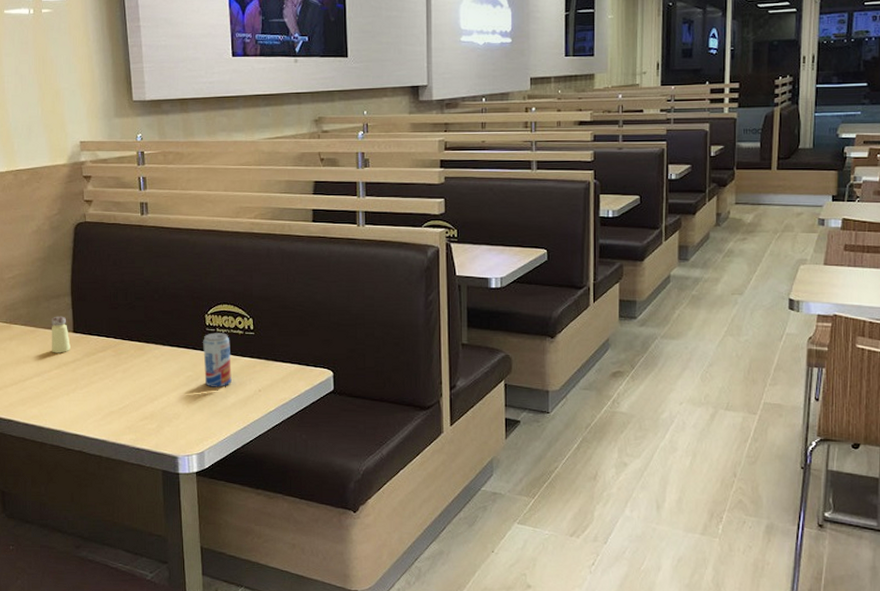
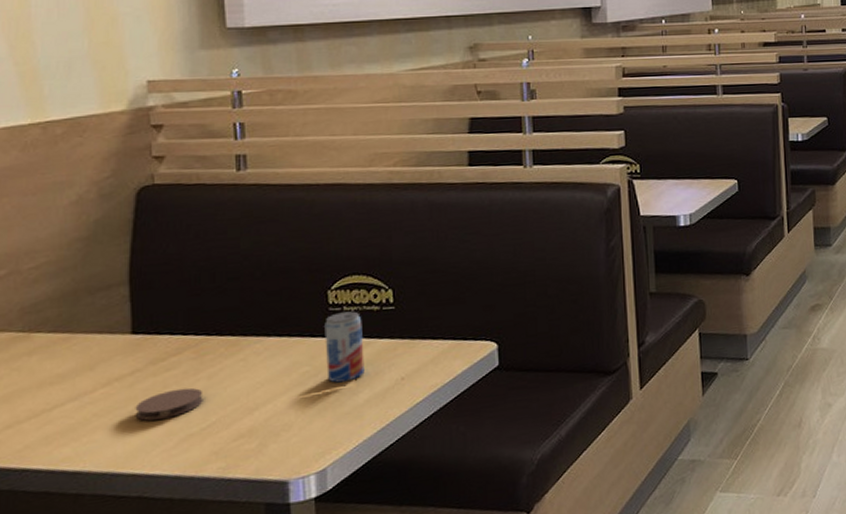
saltshaker: present [51,316,70,353] -> none [95,313,127,366]
coaster: none [76,377,120,397] -> present [135,387,203,421]

